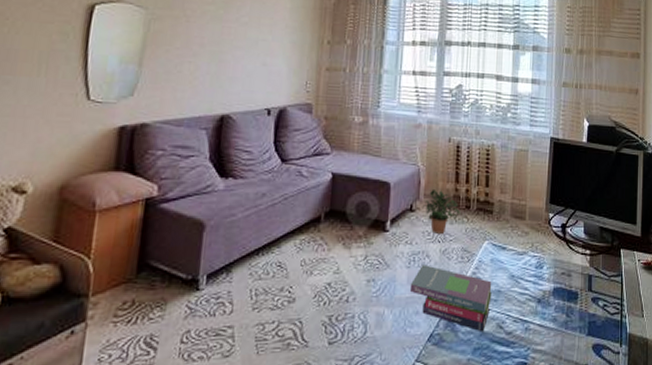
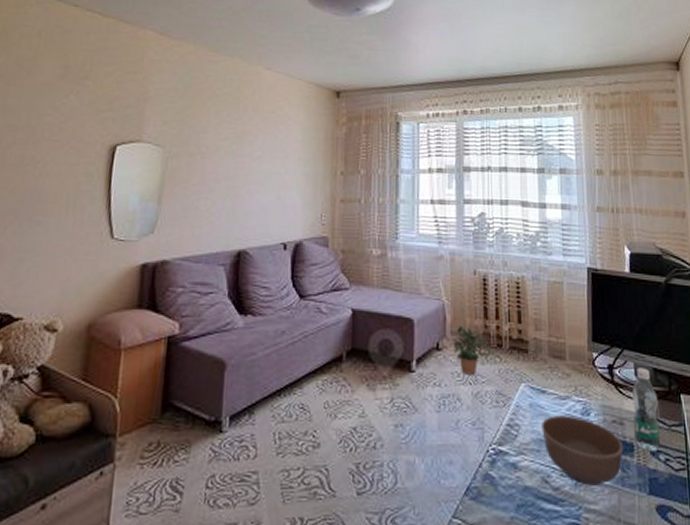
books: present [409,264,492,332] -> none [441,409,533,487]
bowl: none [500,269,570,330] -> present [542,415,624,486]
bottle: none [579,226,601,299] -> present [632,368,660,452]

